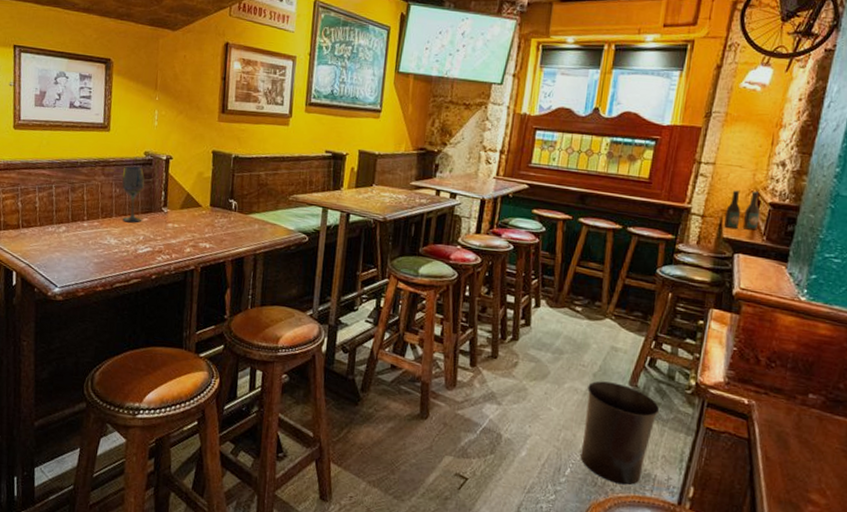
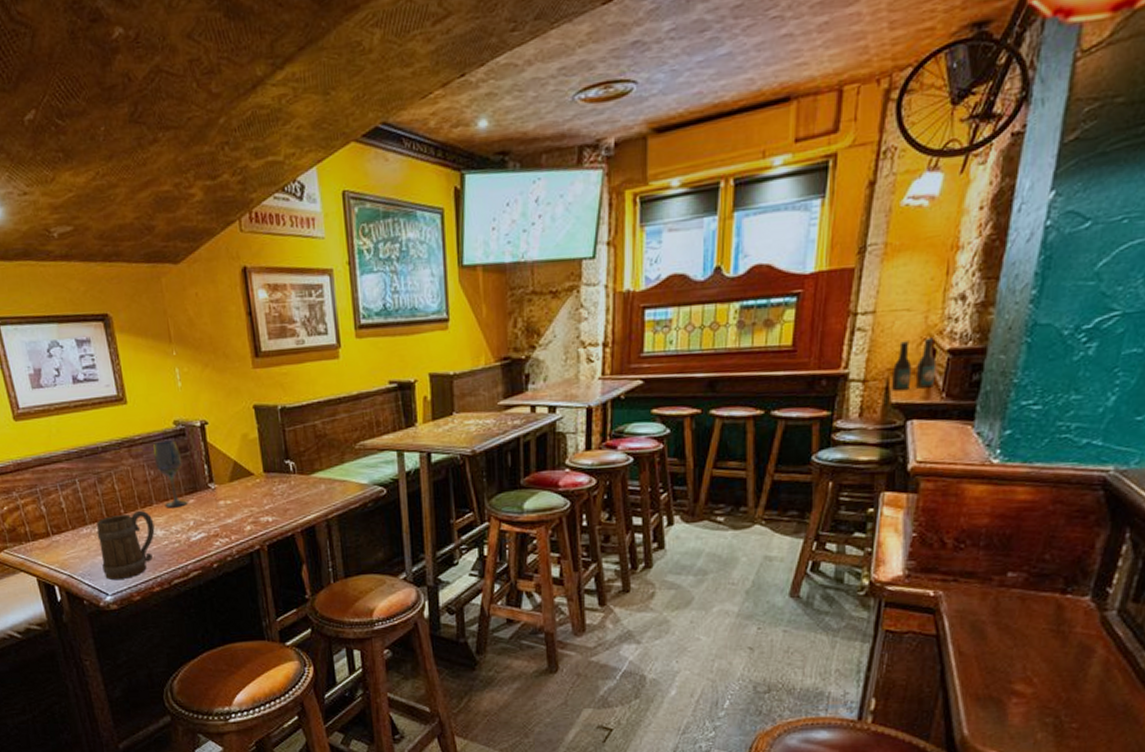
beer mug: none [57,219,110,276] -> present [96,510,155,580]
waste bin: present [580,381,660,485] -> none [740,597,829,709]

